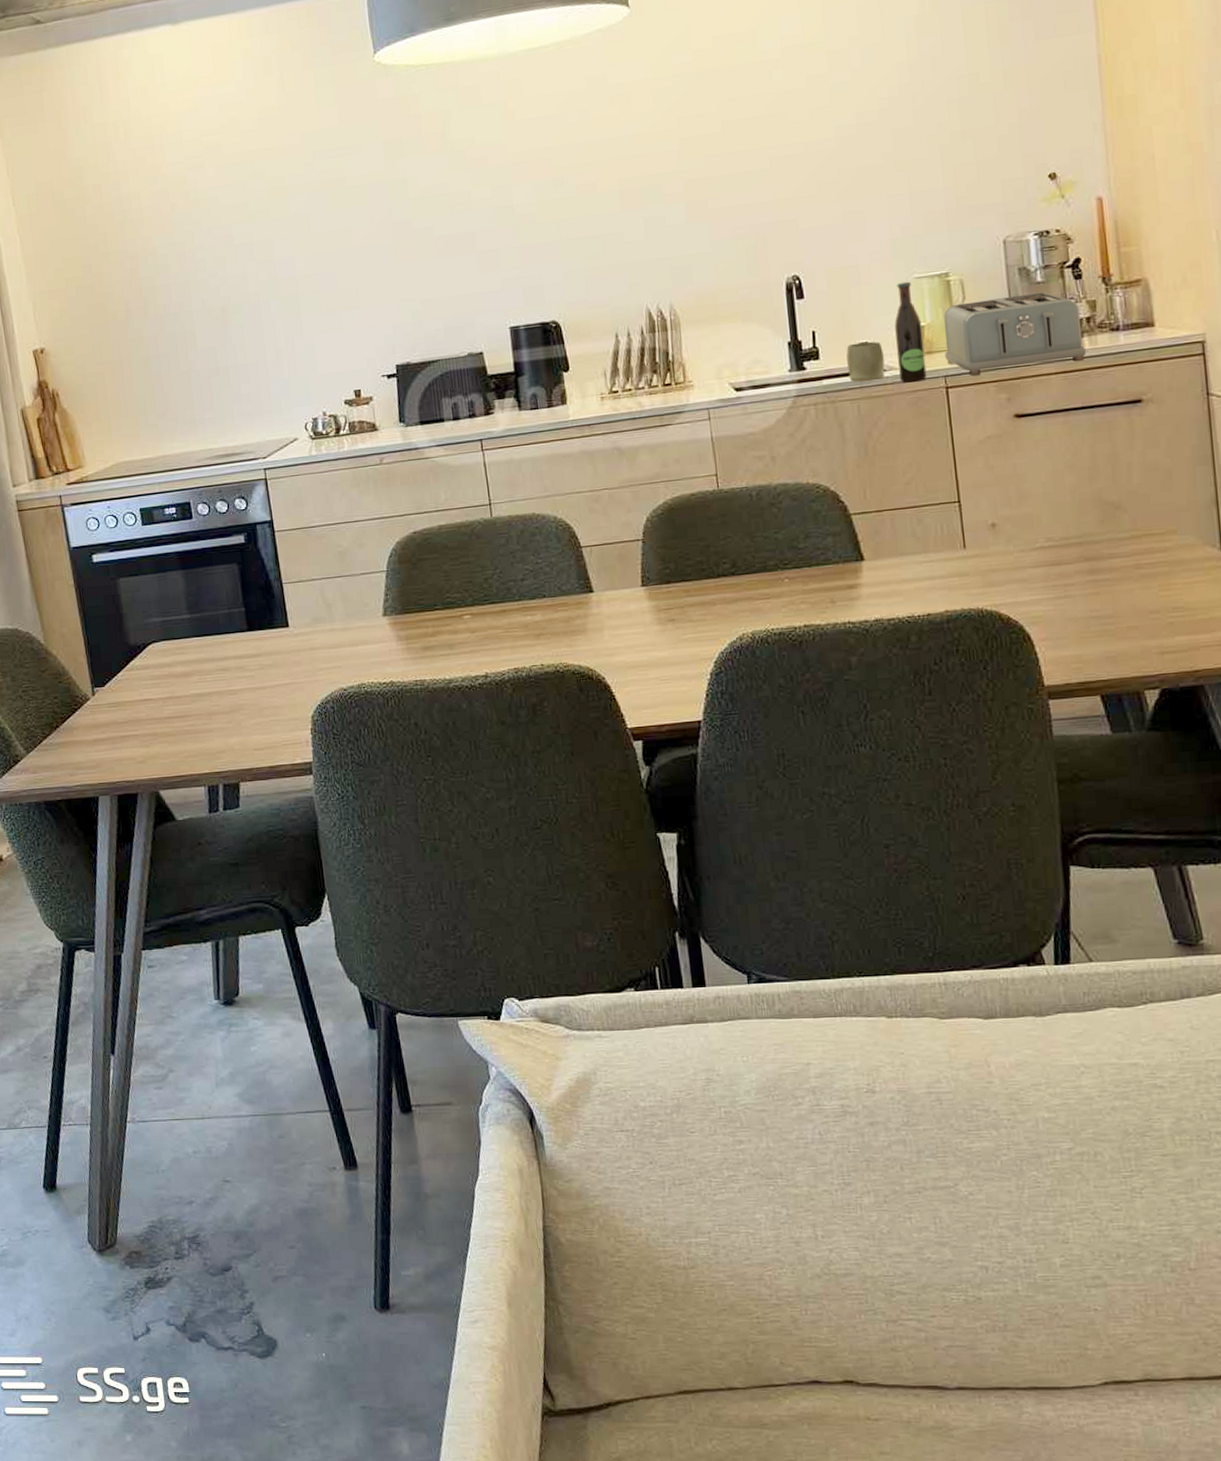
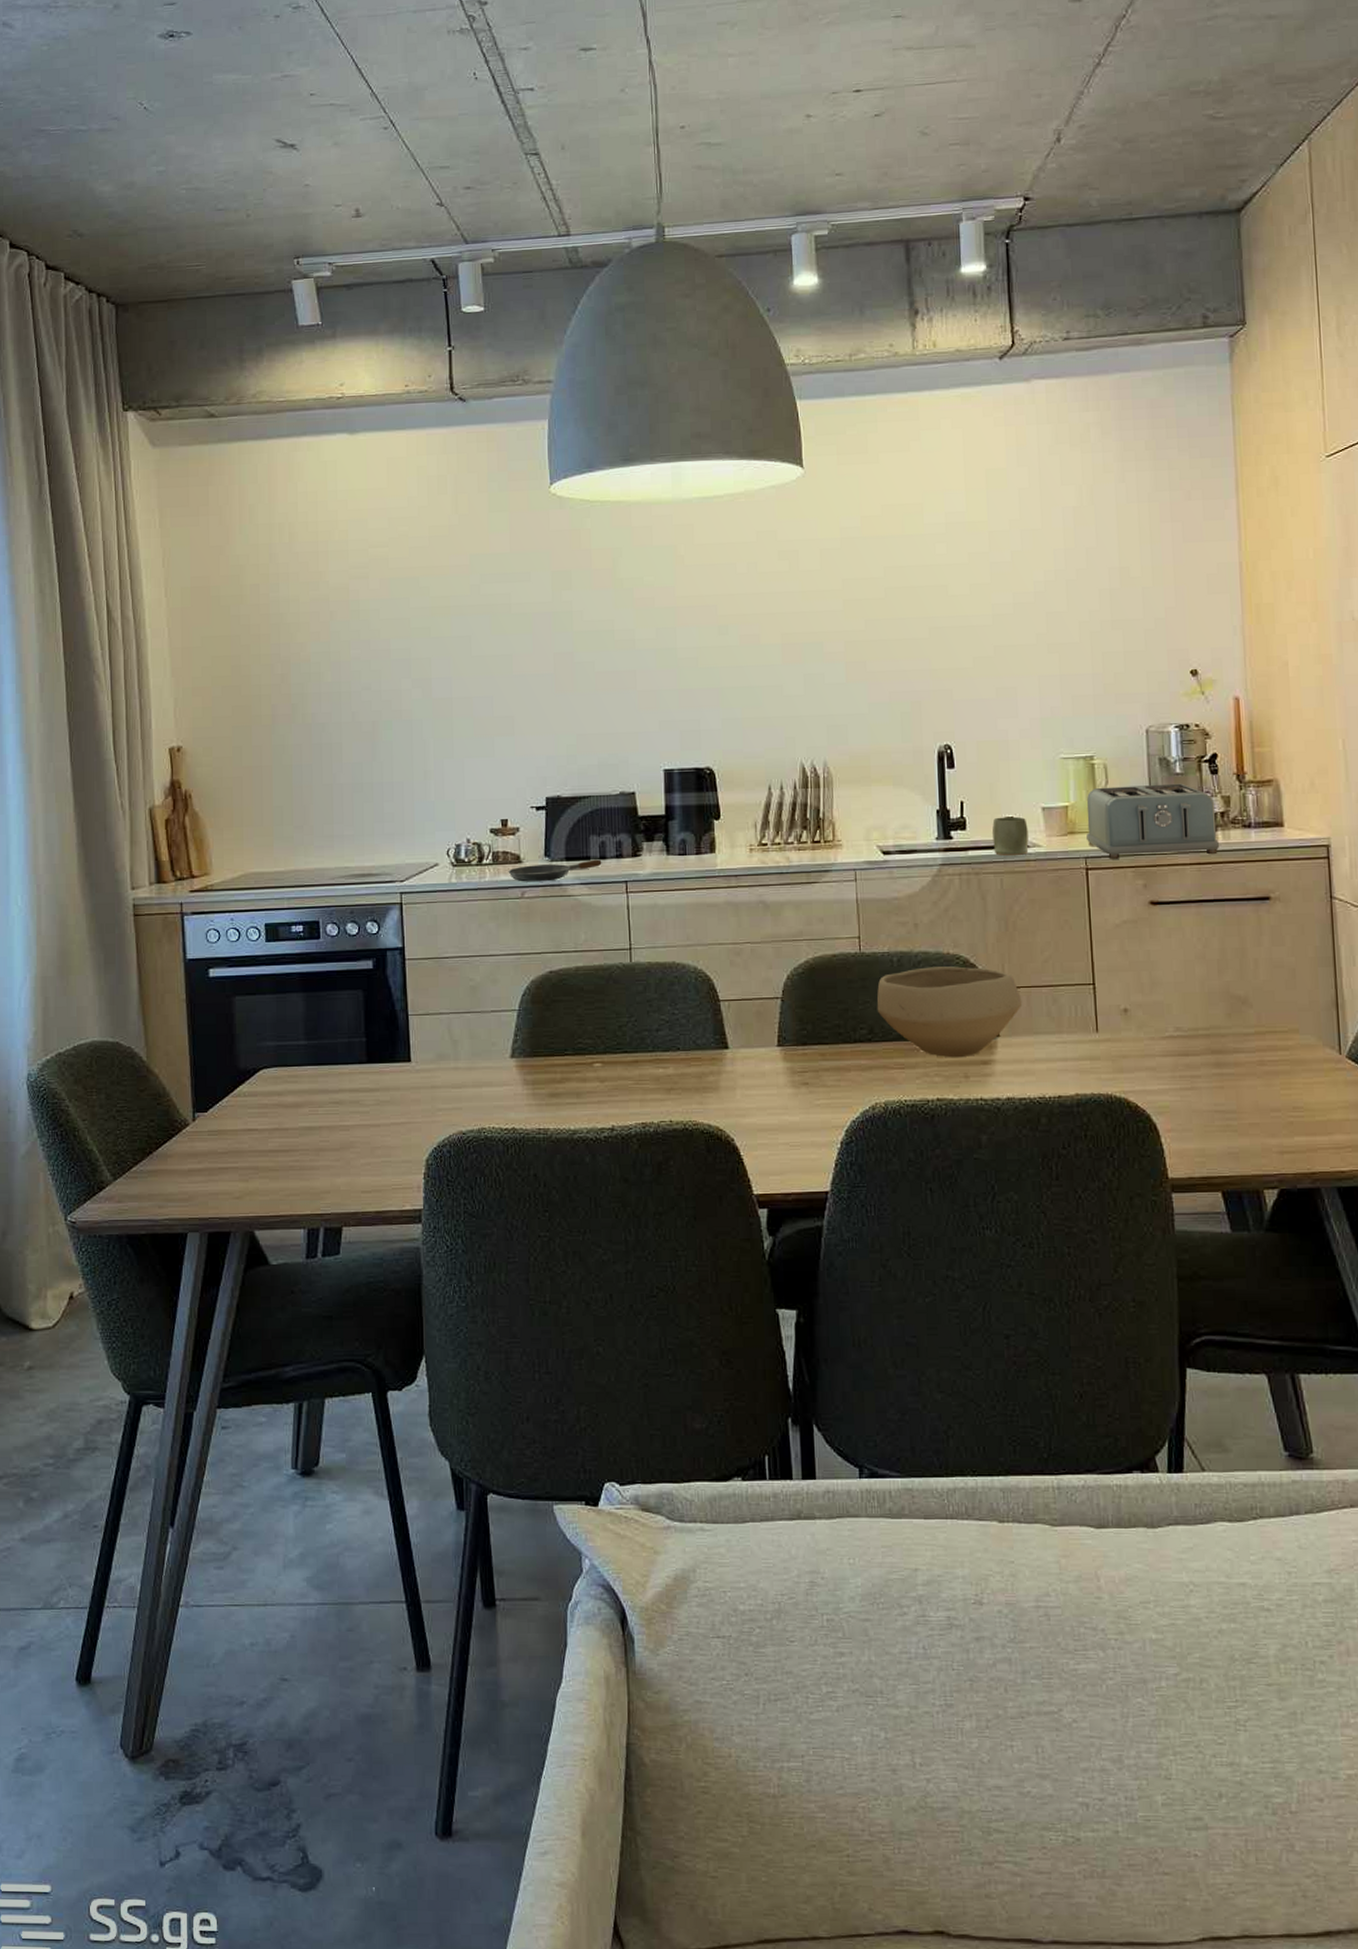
frying pan: none [365,420,456,449] -> present [508,859,602,882]
bowl: none [737,494,886,585] -> present [877,966,1022,1058]
bottle: present [894,281,927,383] -> none [1040,761,1069,861]

